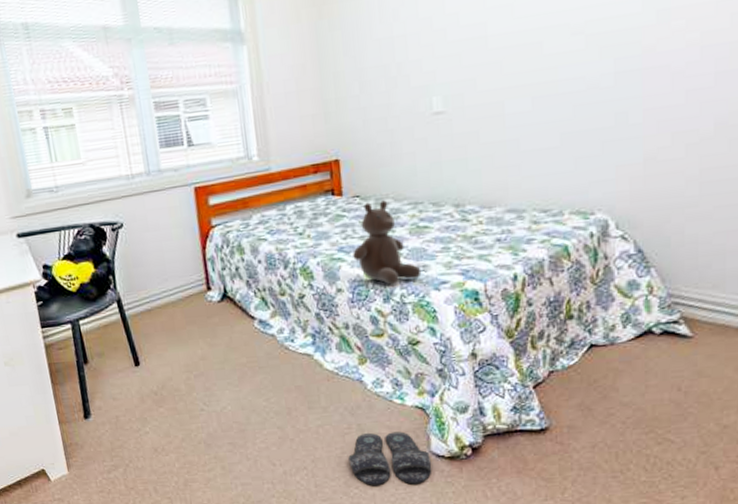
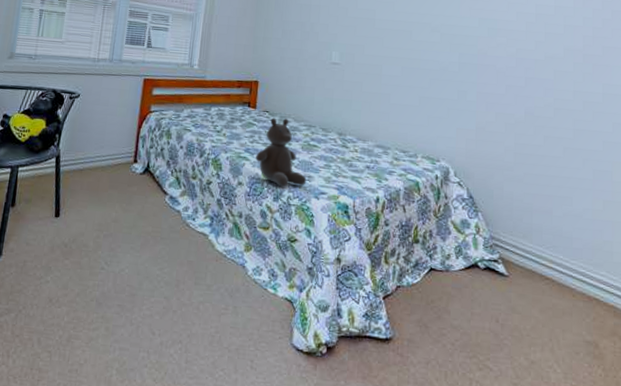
slippers: present [348,431,432,486] -> none [220,316,291,376]

